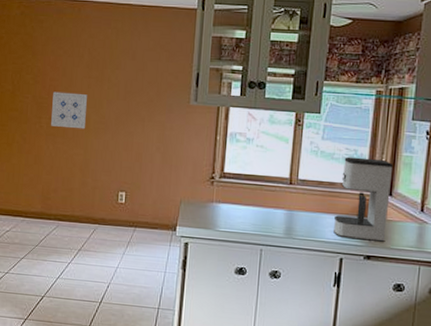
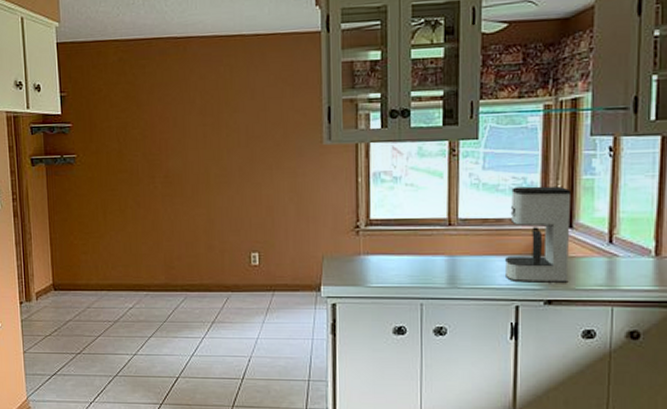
wall art: present [51,91,87,129] -> none [165,145,205,186]

